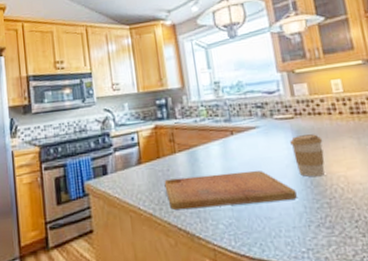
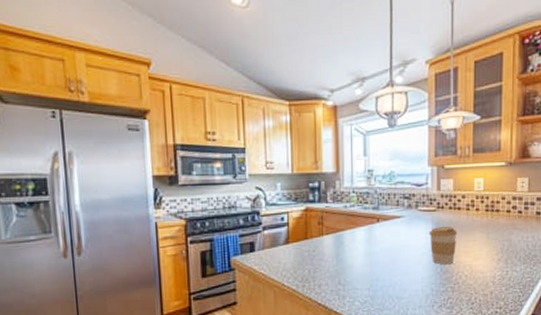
cutting board: present [164,170,297,211] -> none [309,255,427,288]

